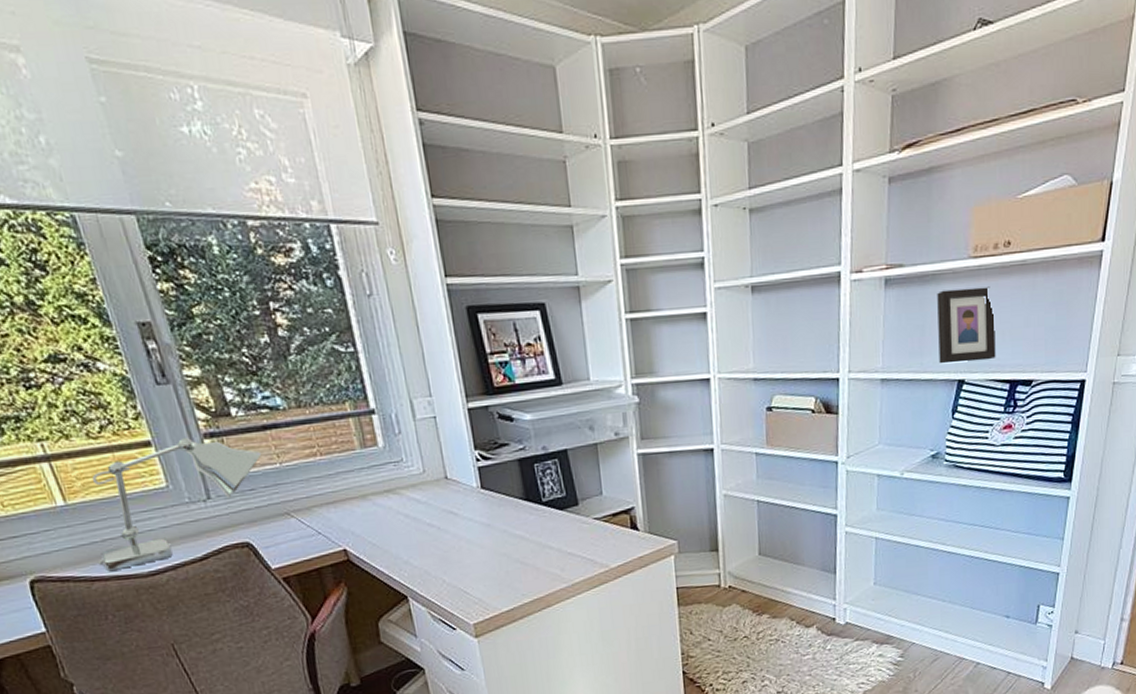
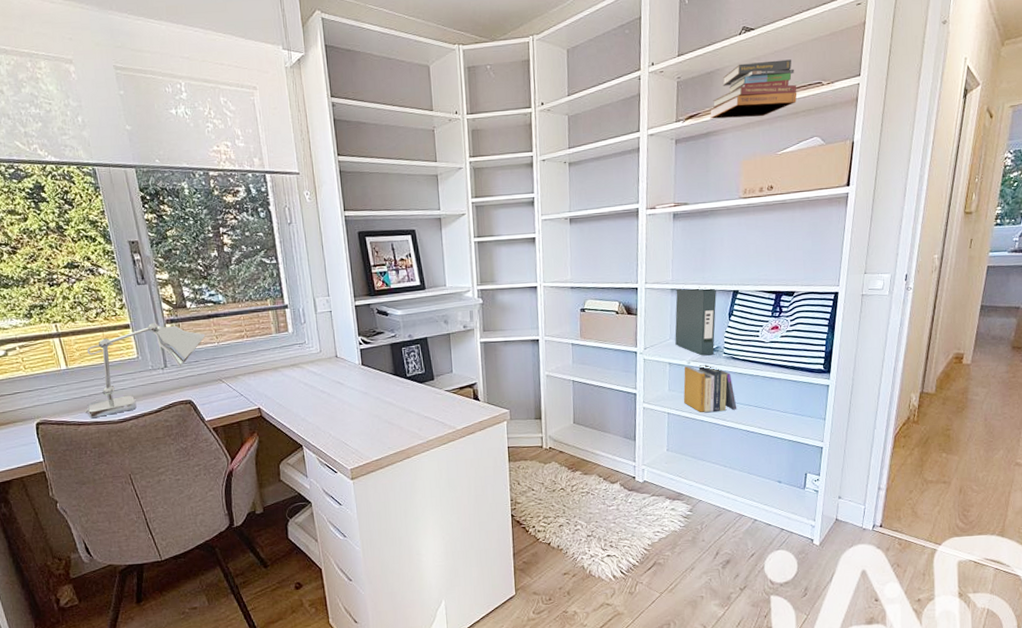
binder: none [885,375,937,465] -> present [675,287,717,356]
books: none [894,476,960,536] -> present [683,365,737,413]
books: none [932,66,1045,149] -> present [709,59,797,119]
picture frame: present [937,286,996,364] -> none [715,220,764,278]

